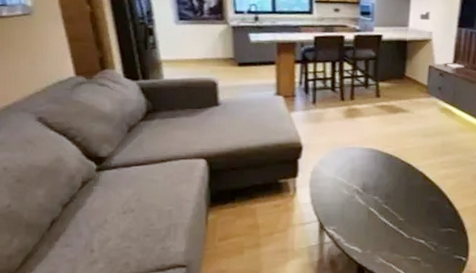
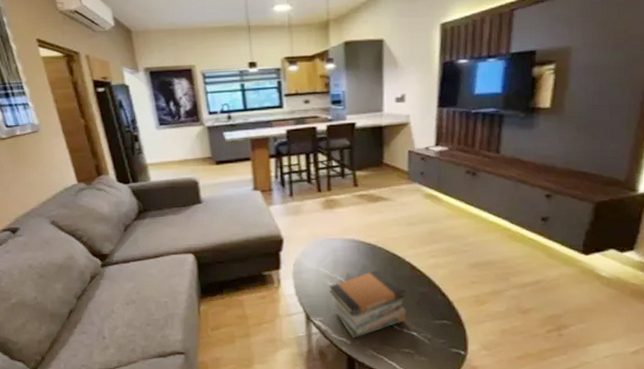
book stack: none [345,178,418,247] -> present [329,269,407,338]

